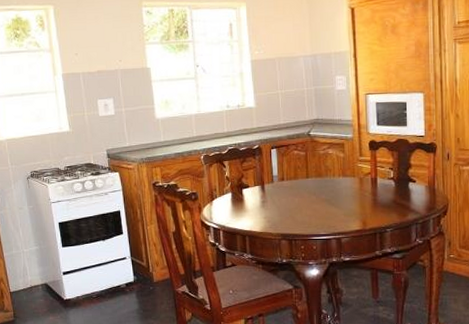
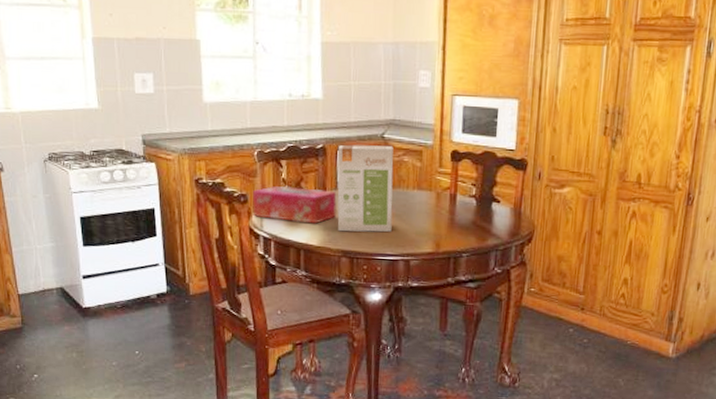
tissue box: none [202,182,274,213] -> present [253,185,337,224]
food box: none [271,141,323,218] -> present [337,144,394,232]

